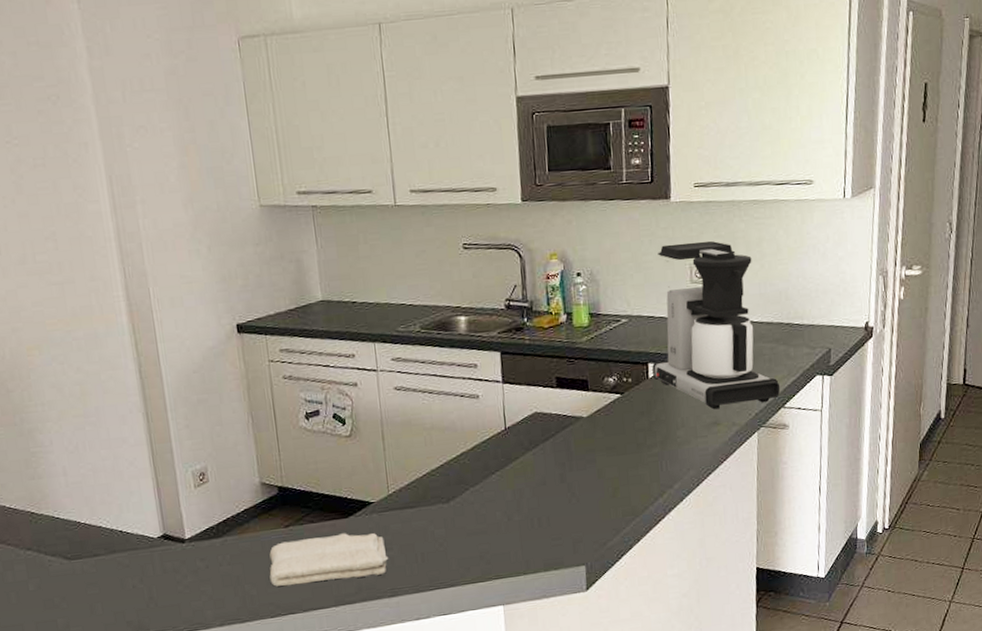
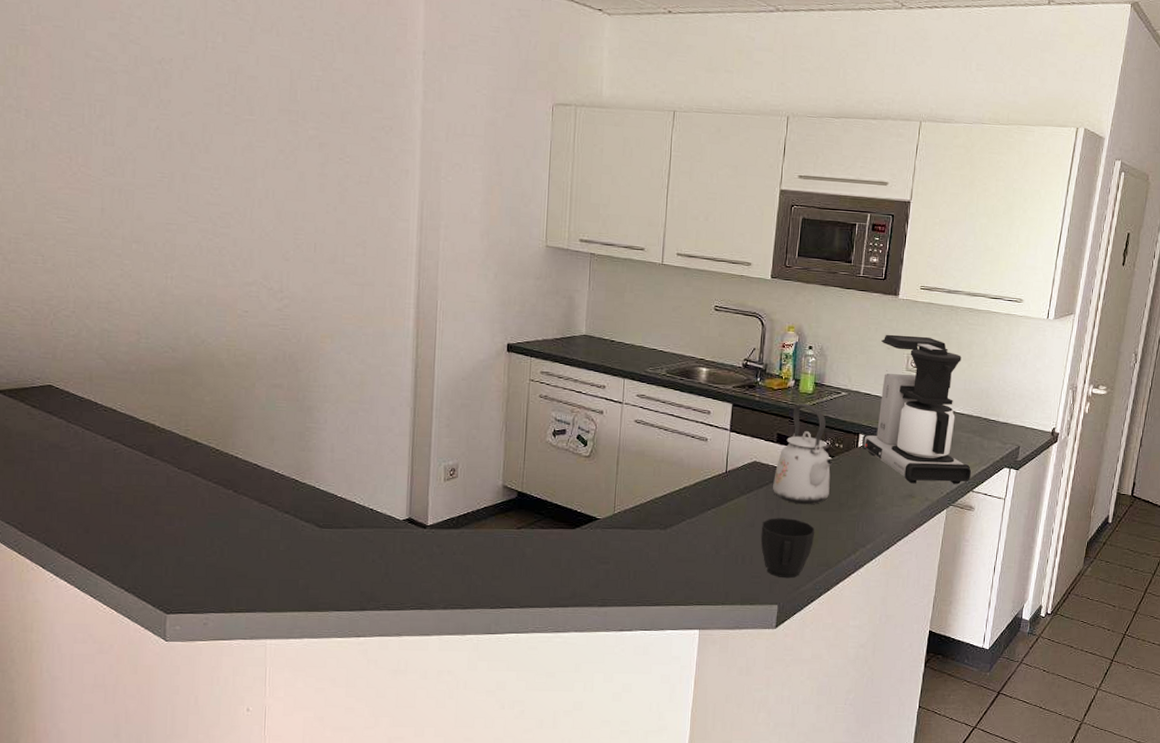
washcloth: present [269,533,389,586] -> none [495,541,605,585]
cup: none [553,468,615,536] -> present [760,518,815,579]
kettle: none [559,338,624,452] -> present [773,403,832,505]

